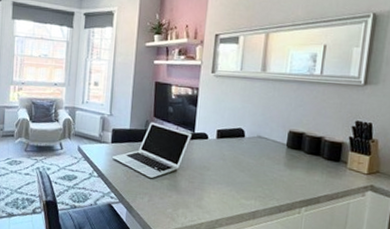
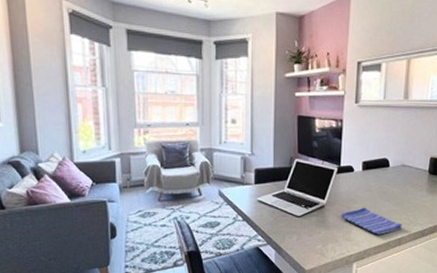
dish towel: none [192,175,257,206] -> present [340,207,402,235]

